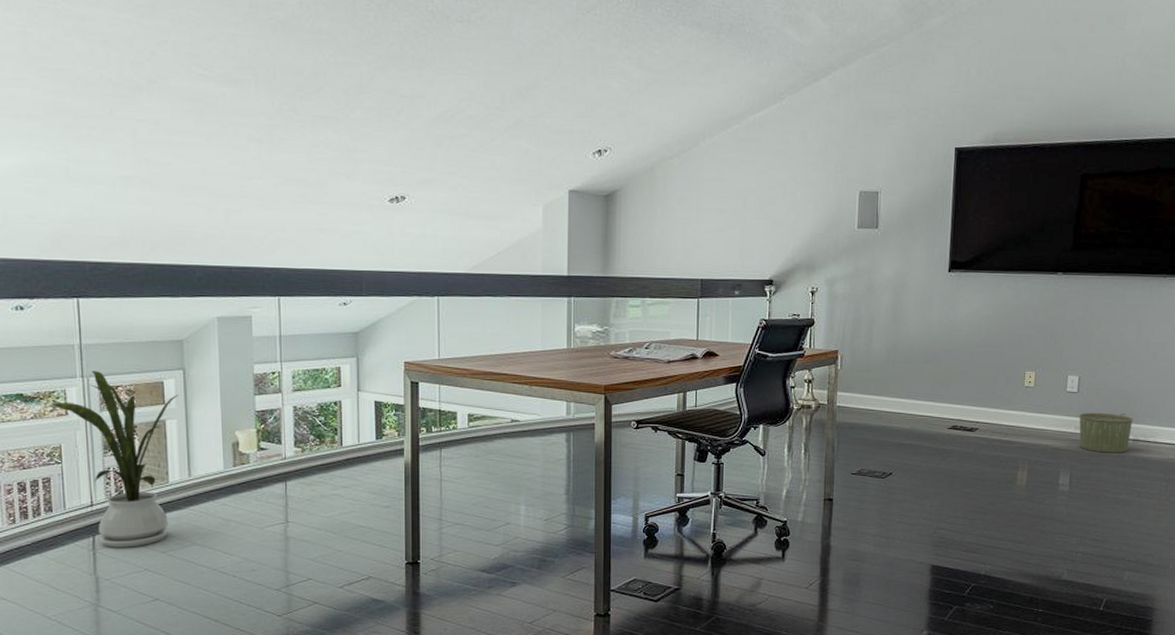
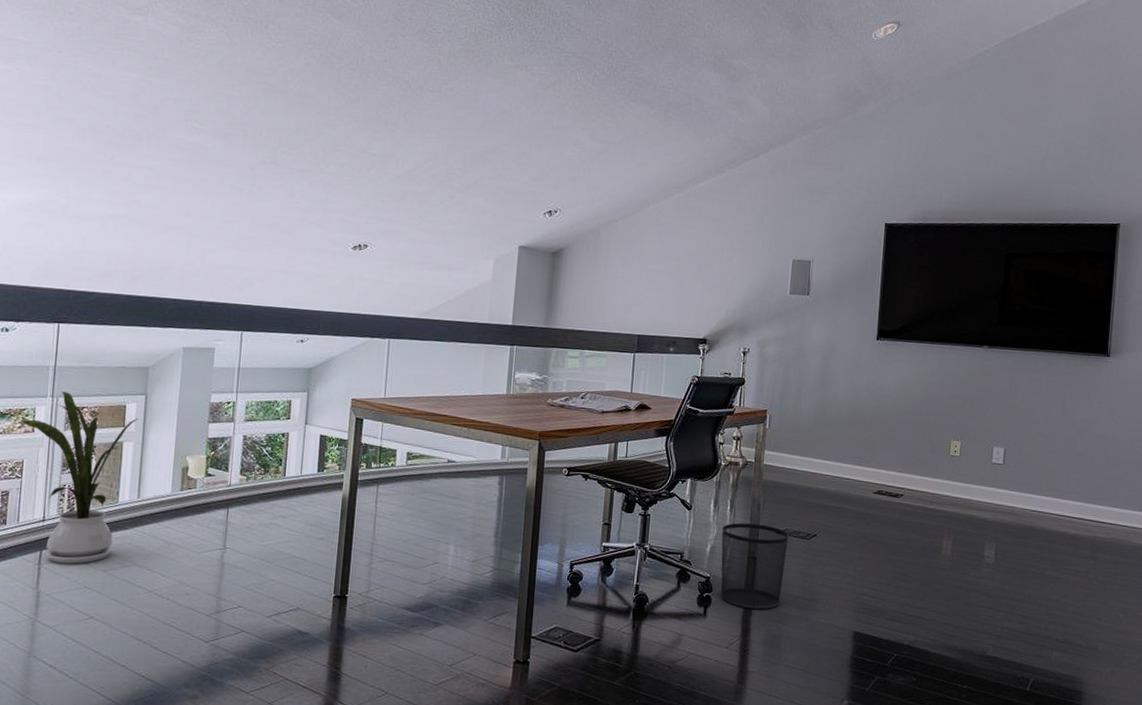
waste bin: none [796,466,865,550] -> present [720,522,789,610]
basket: present [1079,412,1133,453] -> none [1004,485,1060,528]

